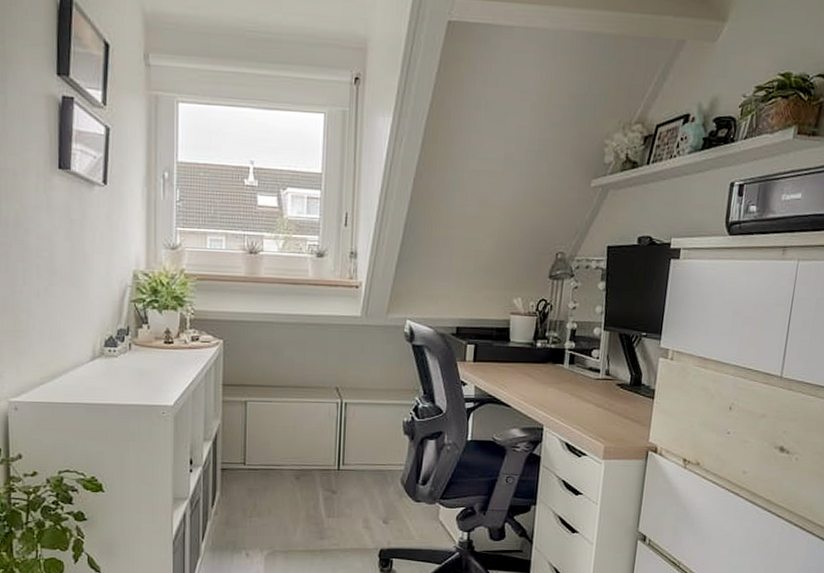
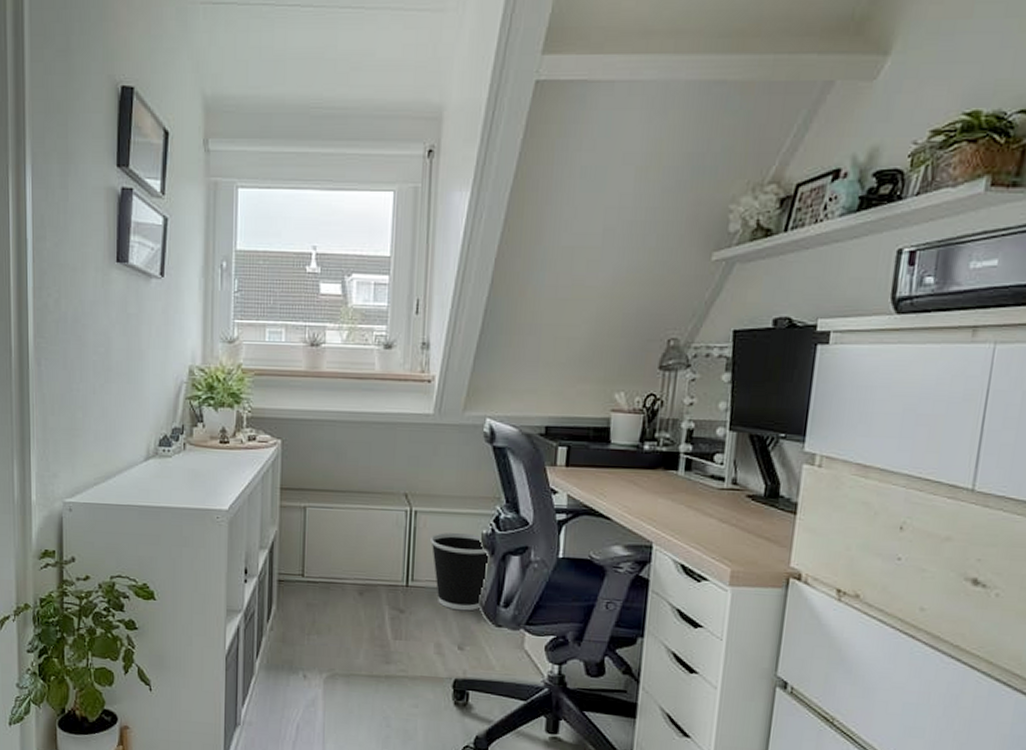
wastebasket: none [359,420,408,490] -> present [430,532,488,611]

